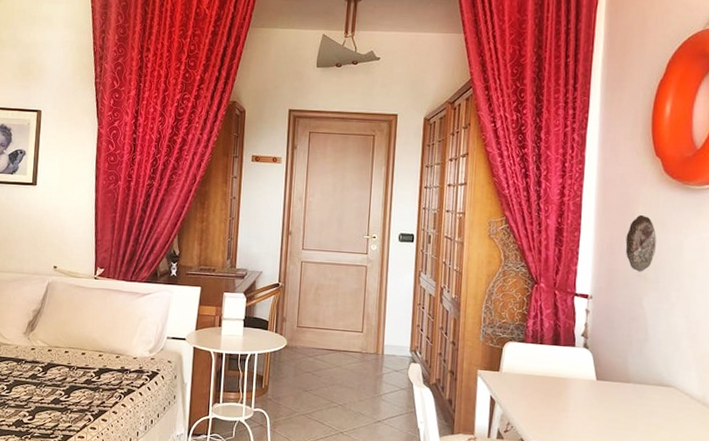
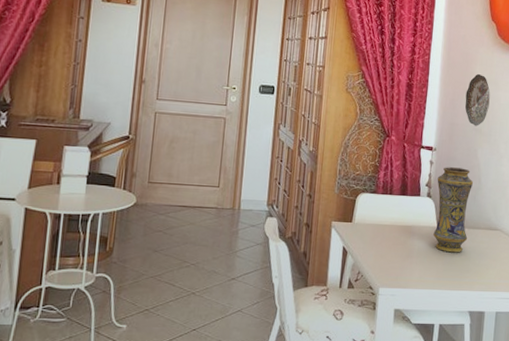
vase: none [592,316,638,410] -> present [433,167,473,253]

